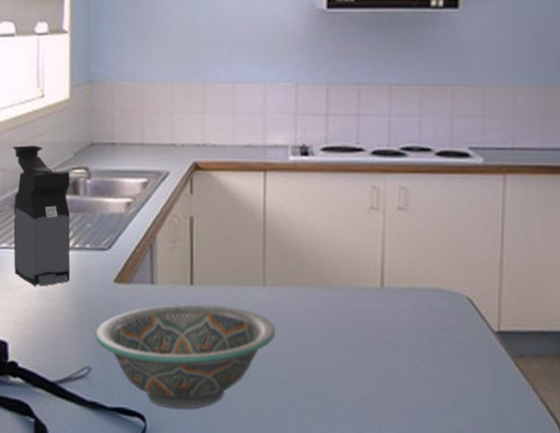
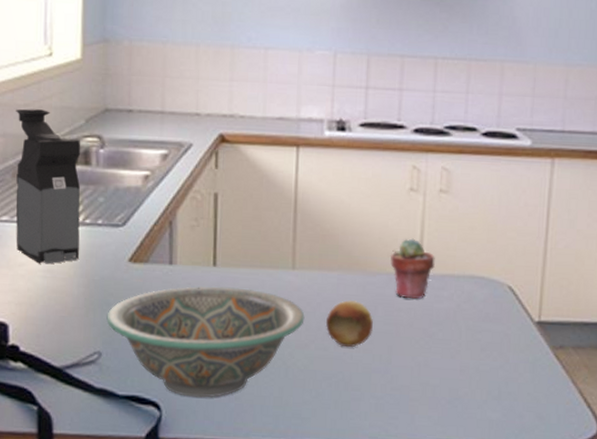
fruit: none [295,313,340,360] -> present [325,299,373,348]
potted succulent: none [353,254,396,312] -> present [390,238,435,299]

